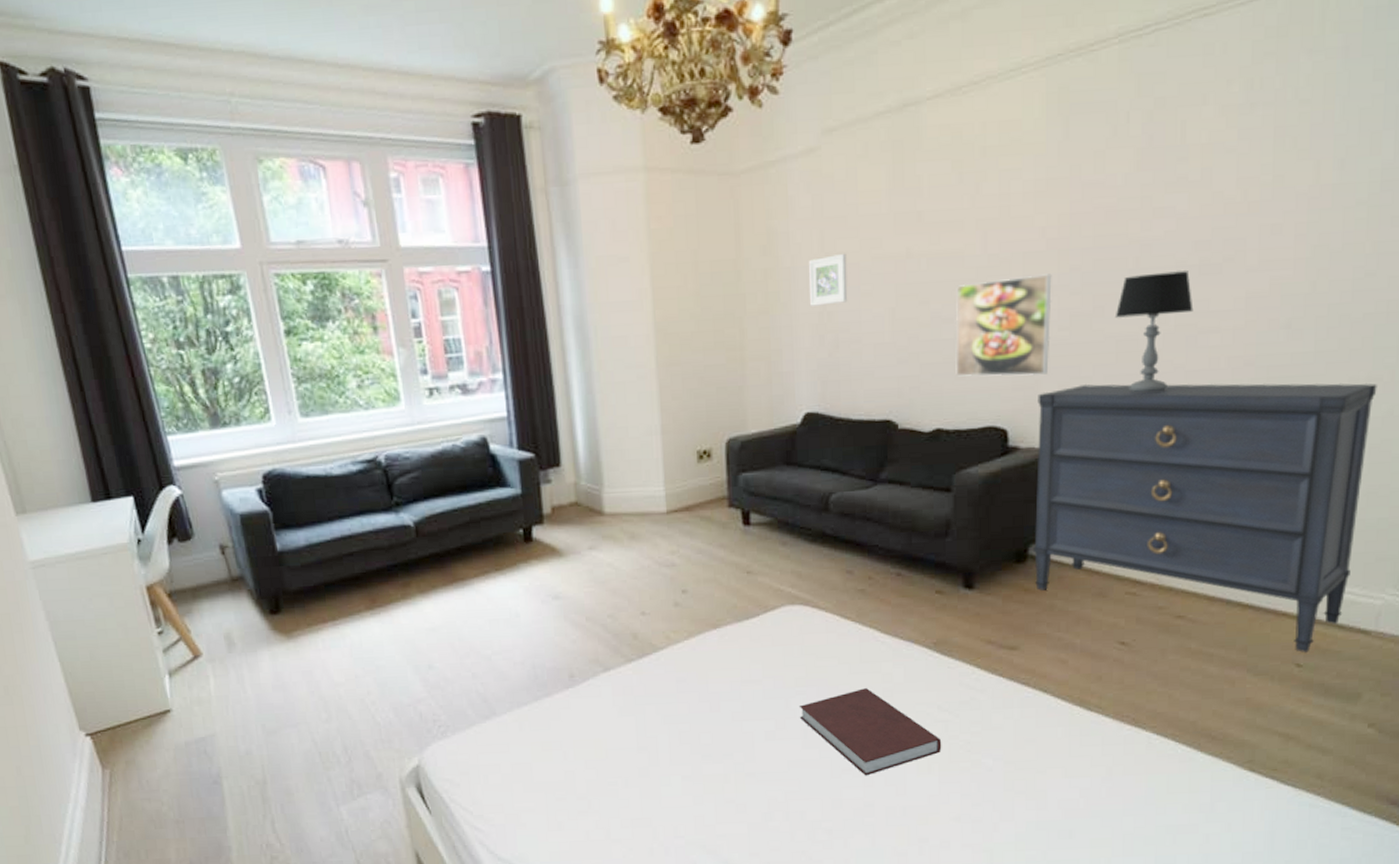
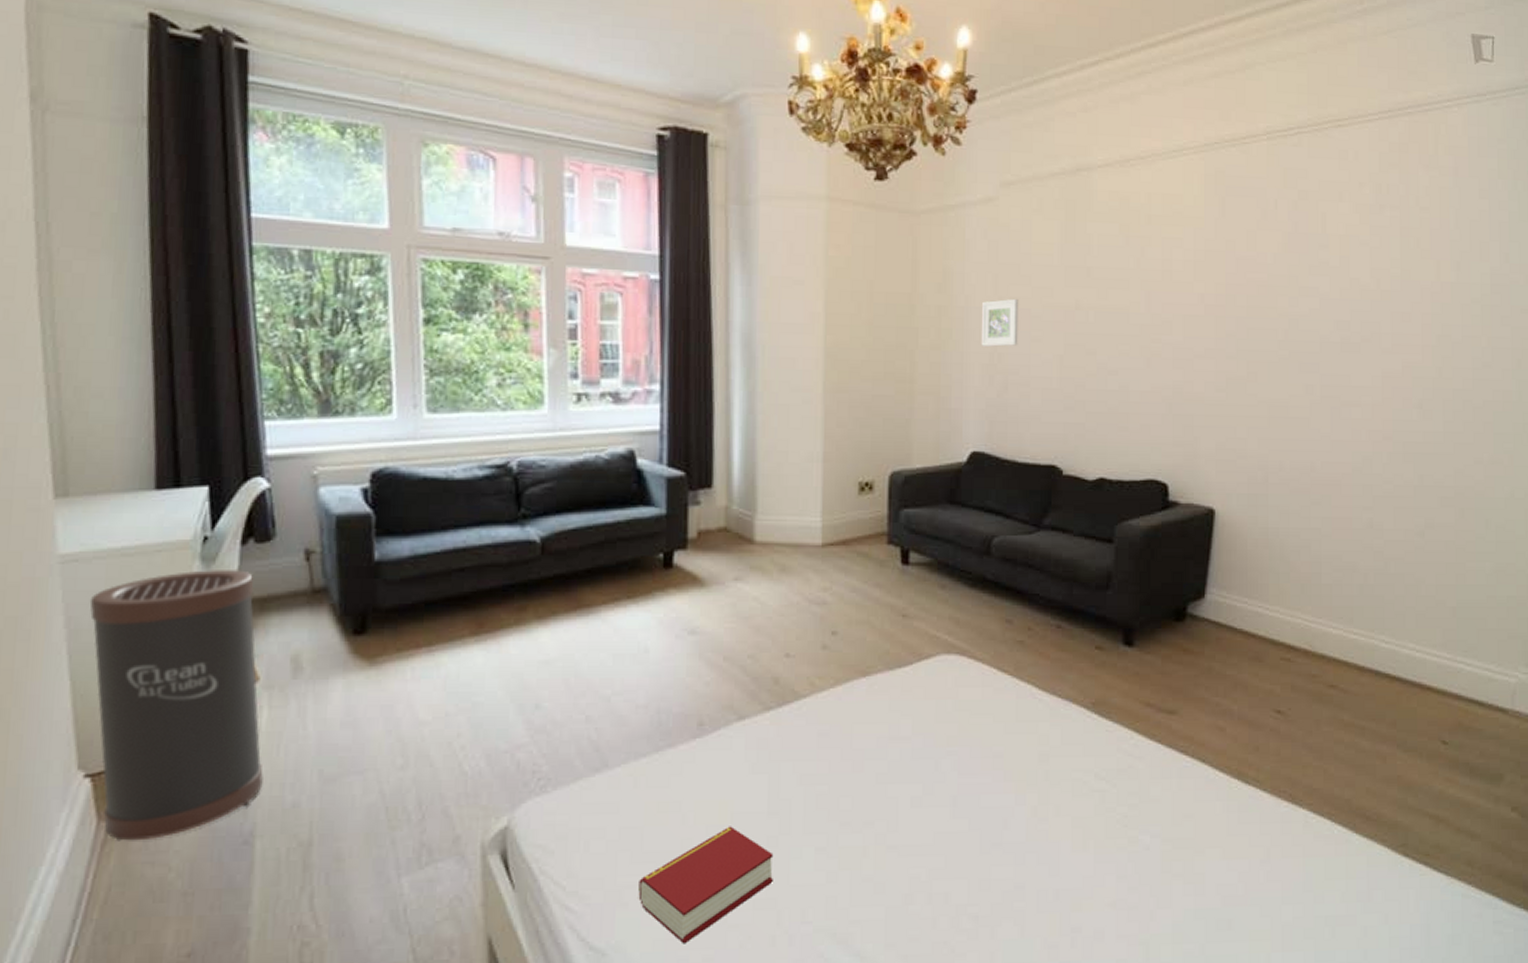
trash can: none [60,565,220,784] -> present [89,570,264,841]
book: none [532,760,647,855] -> present [638,826,774,944]
notebook: present [799,688,942,776] -> none [949,751,1098,852]
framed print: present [955,273,1052,377] -> none [1119,337,1210,434]
dresser: present [1032,383,1377,654] -> none [1191,446,1499,730]
table lamp: present [1114,271,1194,393] -> none [1267,346,1337,458]

